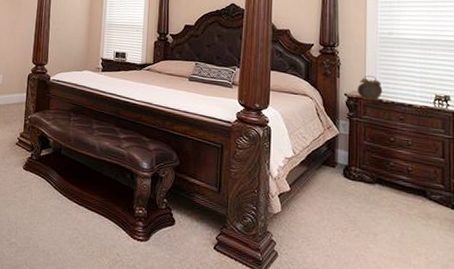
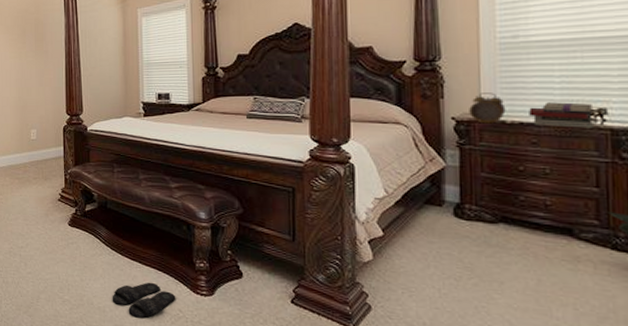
slippers: none [56,226,115,262] -> present [112,282,175,319]
books: none [398,87,441,112] -> present [529,102,593,130]

